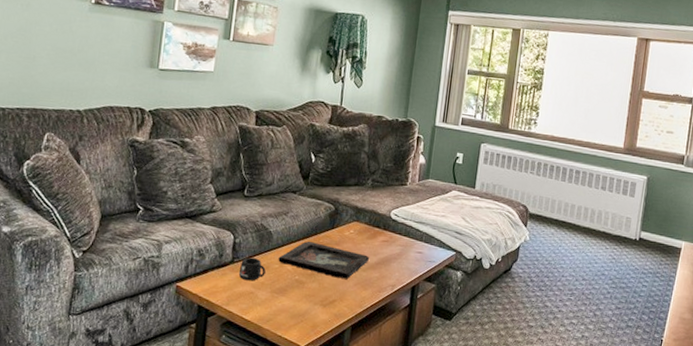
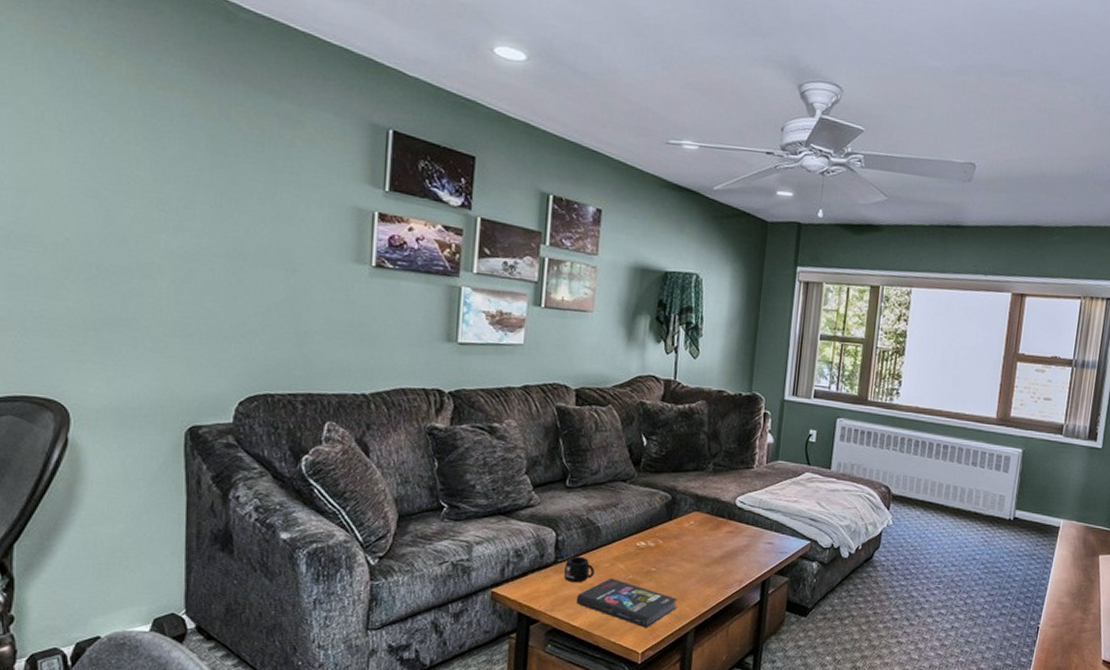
book: none [248,277,338,325] -> present [576,578,678,628]
decorative tray: present [278,241,369,279] -> none [608,535,713,576]

